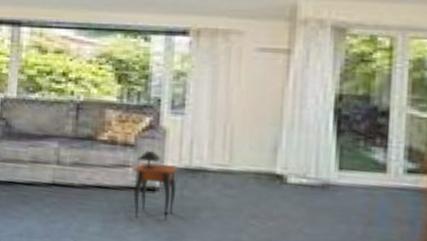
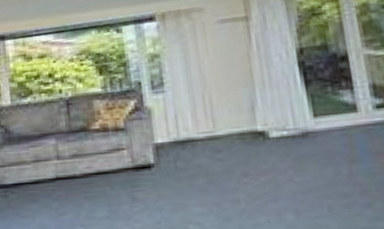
side table: present [133,150,179,221] -> none [127,130,171,196]

